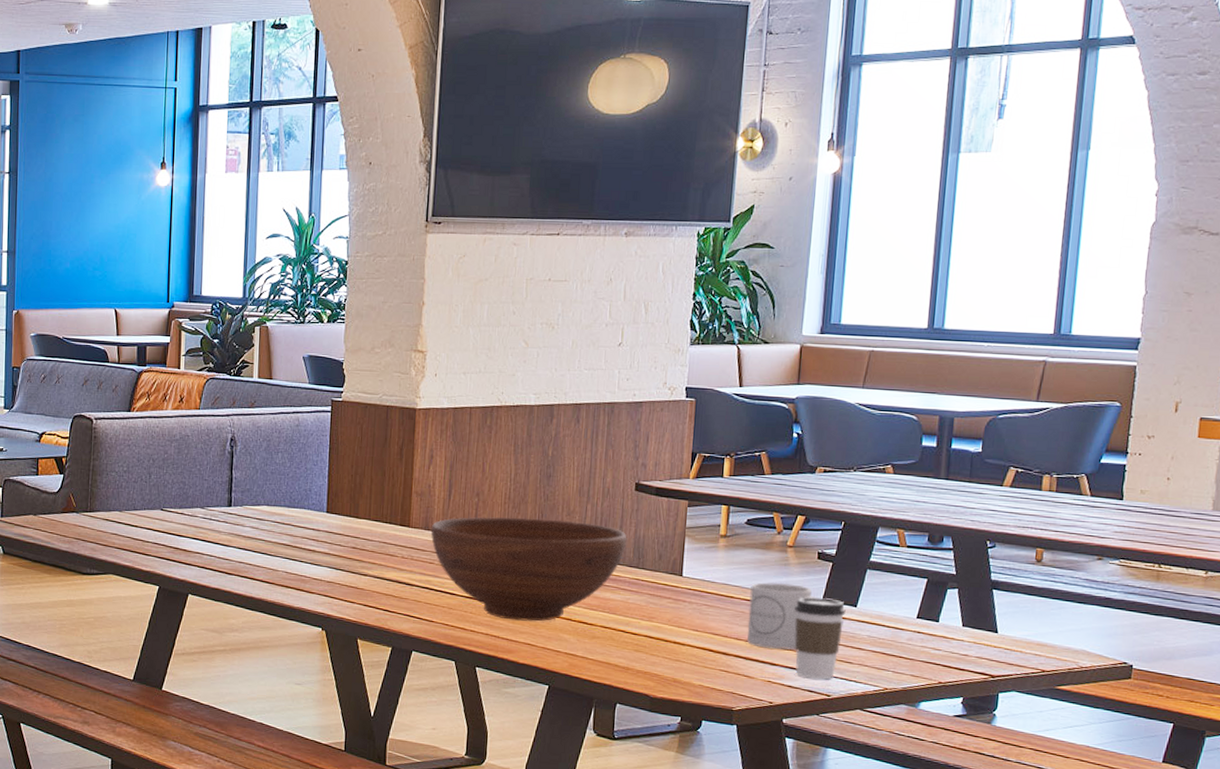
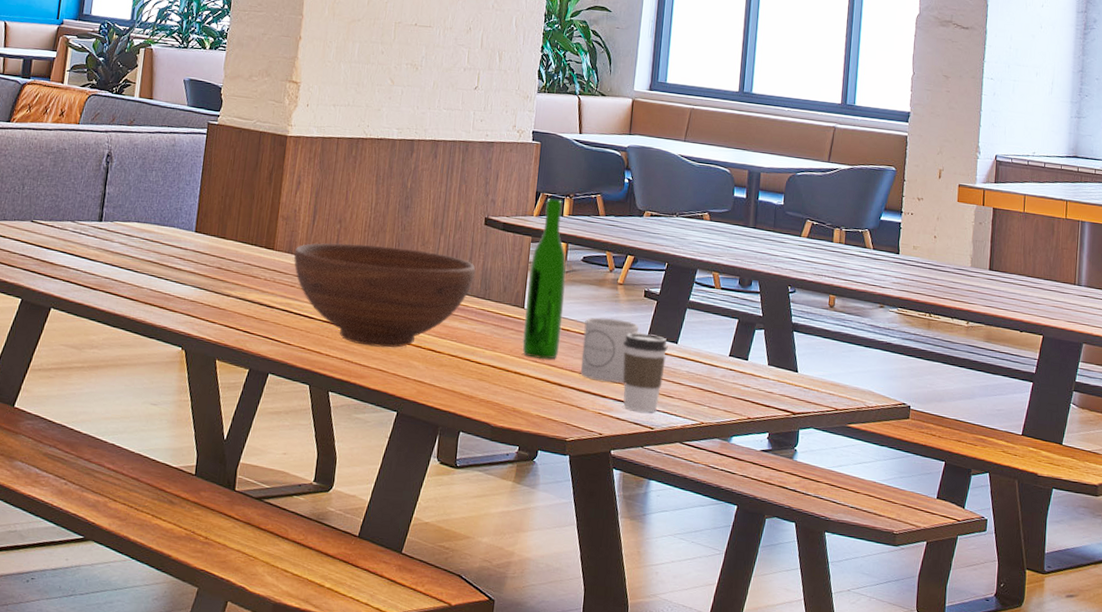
wine bottle: none [681,459,729,628] -> present [522,198,567,360]

